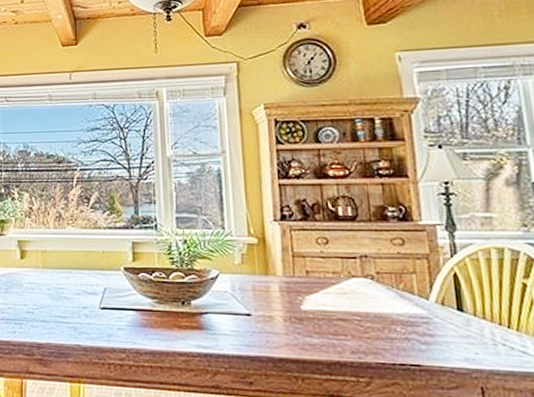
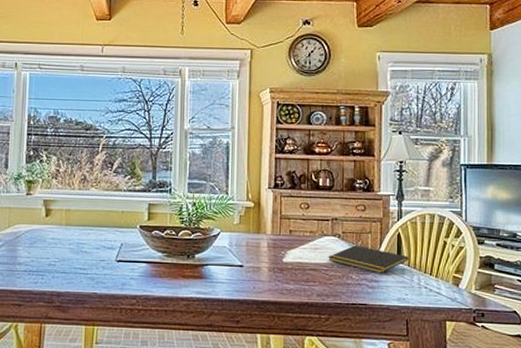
notepad: none [360,288,474,326] -> present [328,245,409,274]

